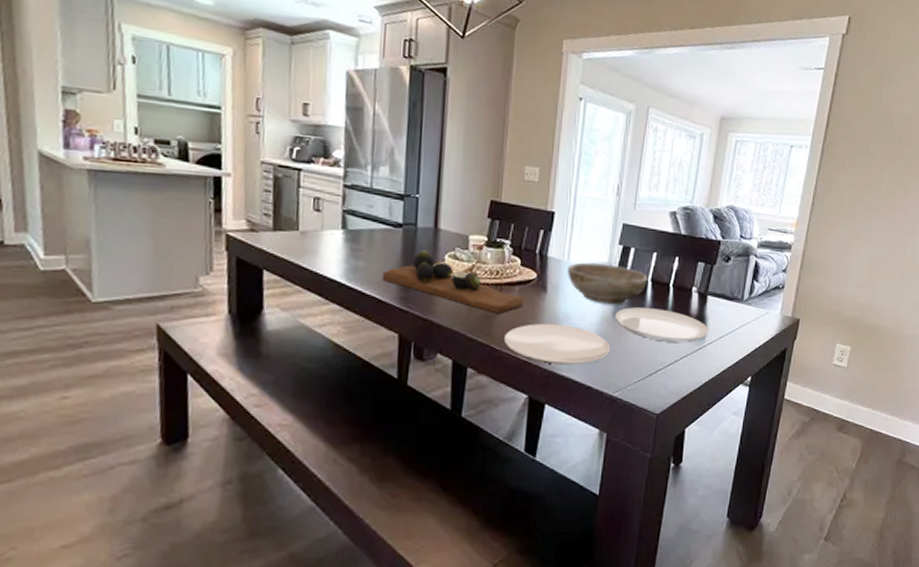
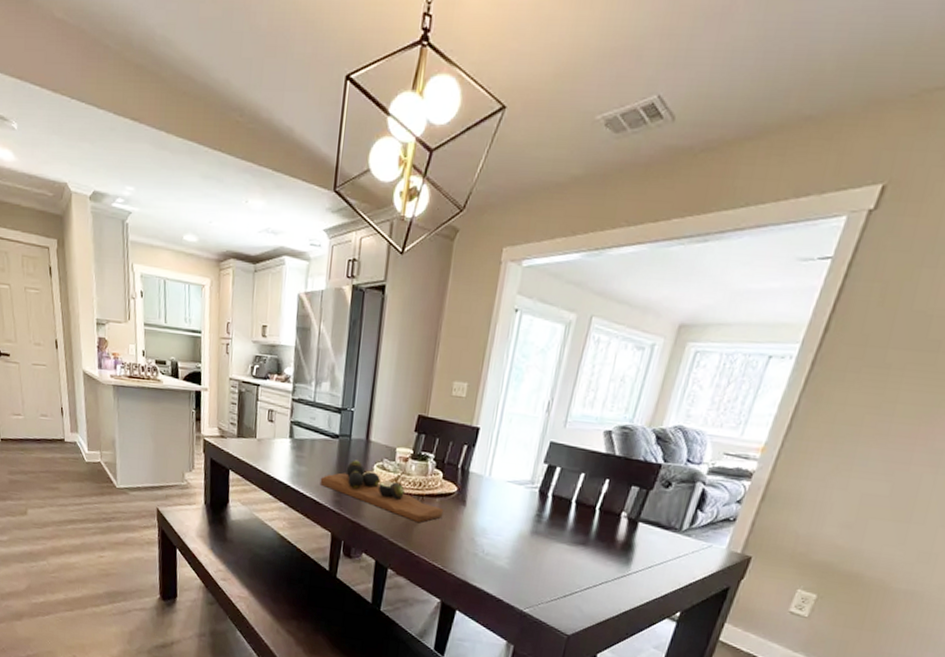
plate: present [503,323,611,365] -> none [421,534,526,578]
bowl: present [567,262,649,305] -> none [487,479,573,523]
plate: present [615,307,709,343] -> none [533,527,636,569]

